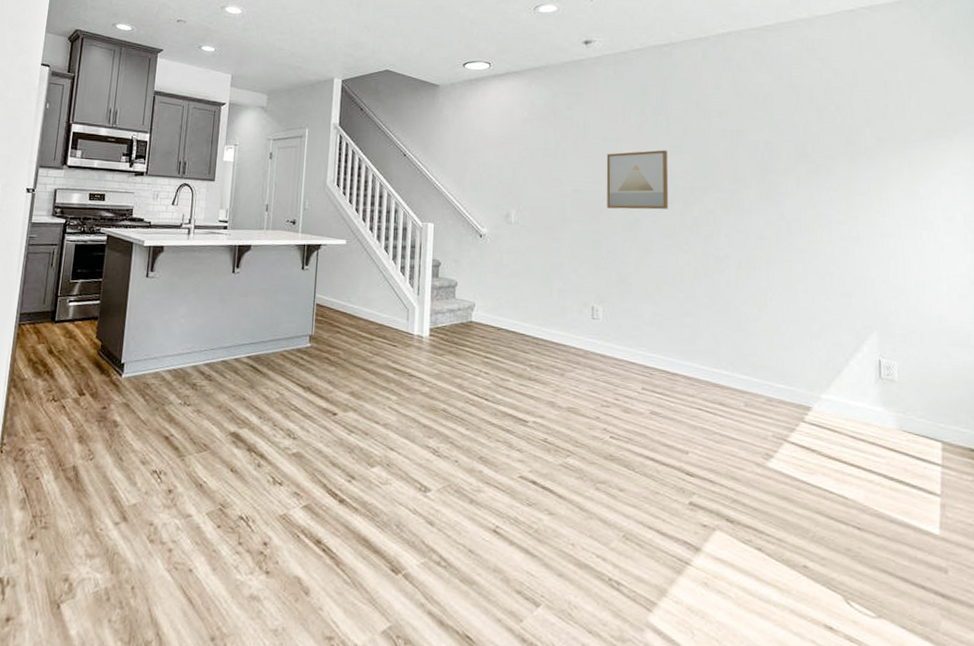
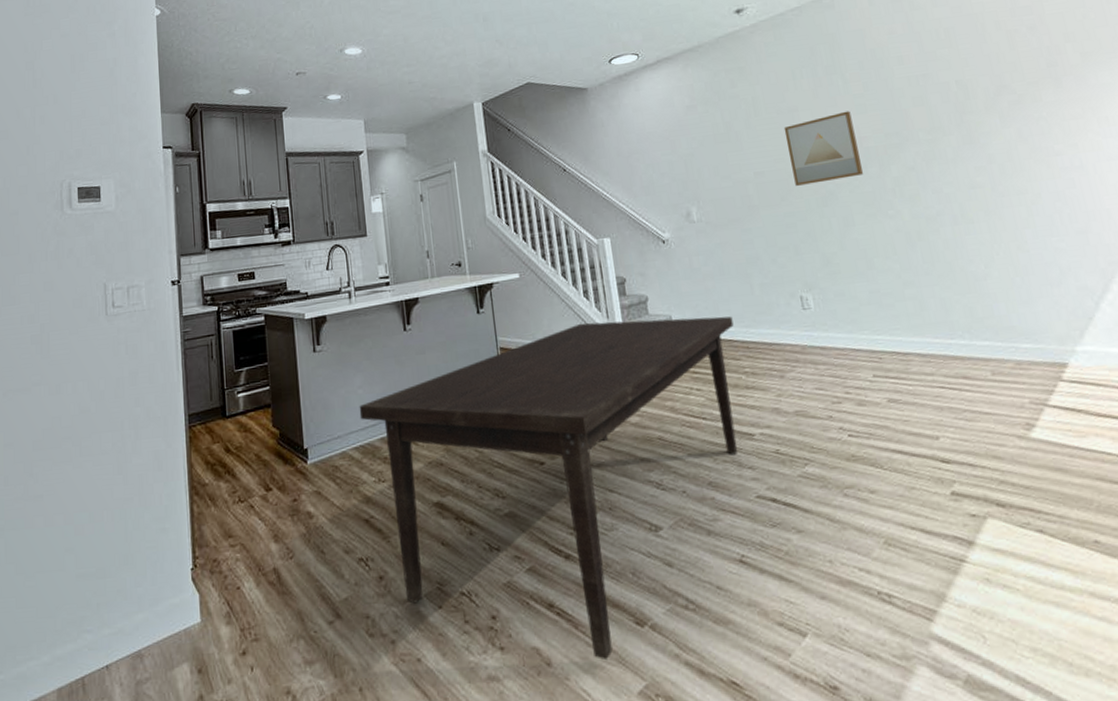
dining table: none [177,295,529,599] -> present [359,316,738,661]

